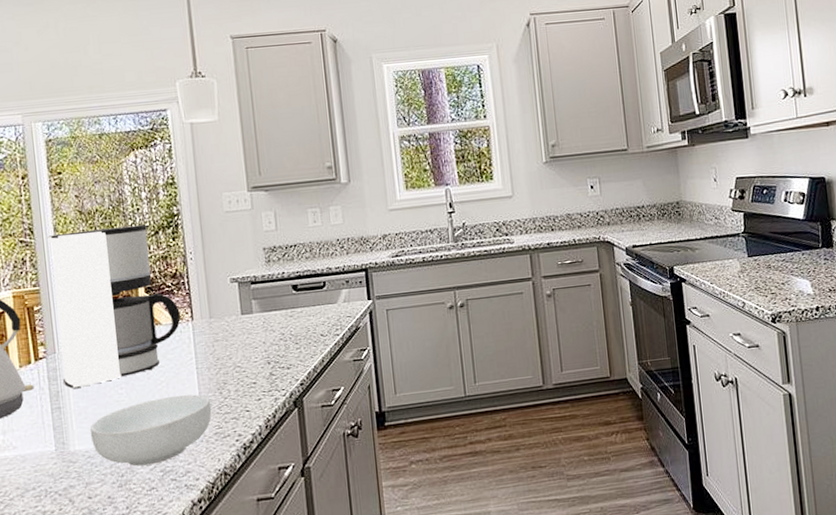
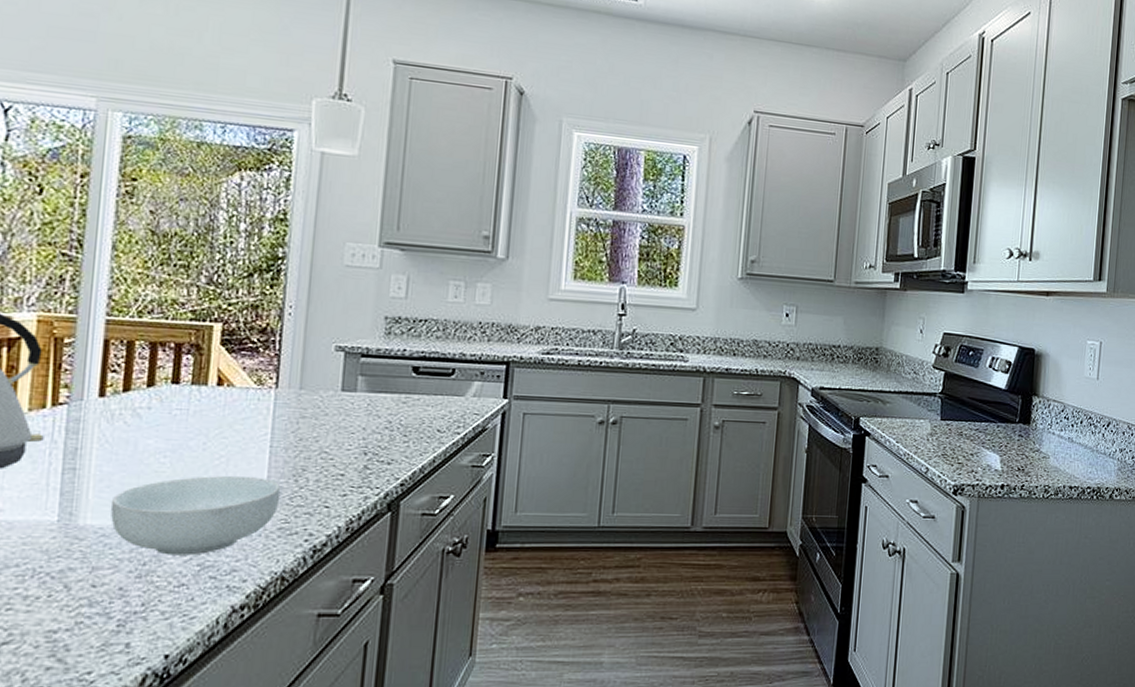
coffee maker: present [47,224,181,389] -> none [87,253,262,449]

